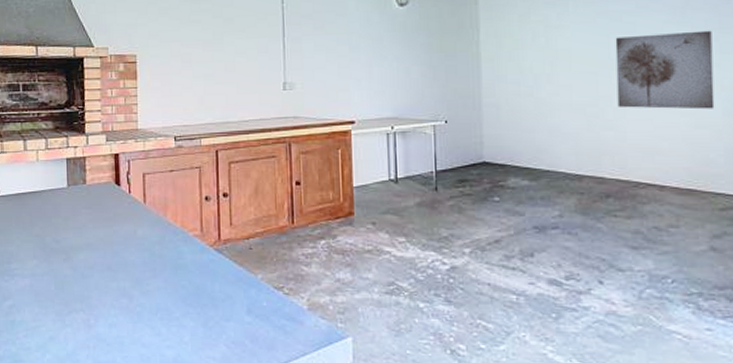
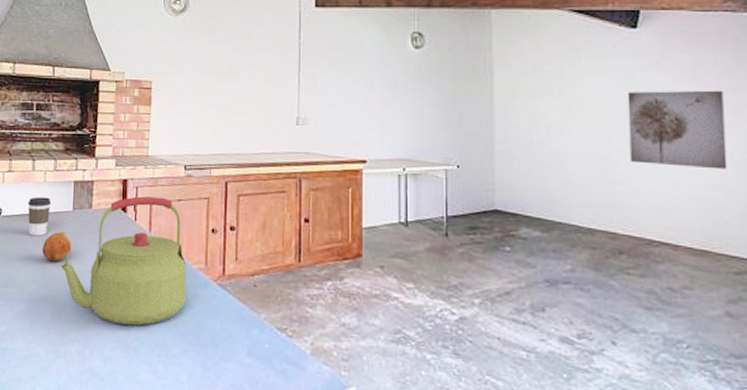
coffee cup: none [22,176,46,214] -> present [27,197,51,236]
fruit: none [41,208,70,237] -> present [42,232,72,262]
kettle: none [60,169,184,293] -> present [61,196,187,326]

